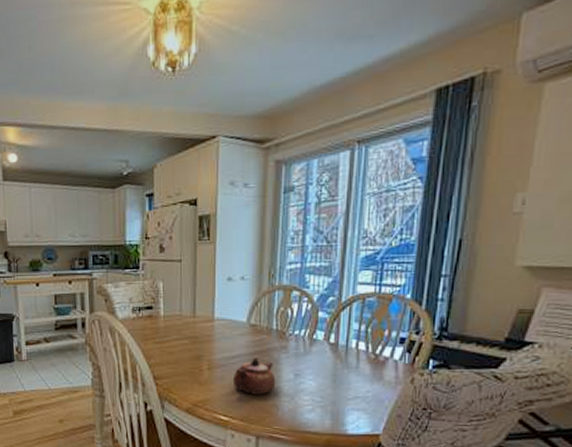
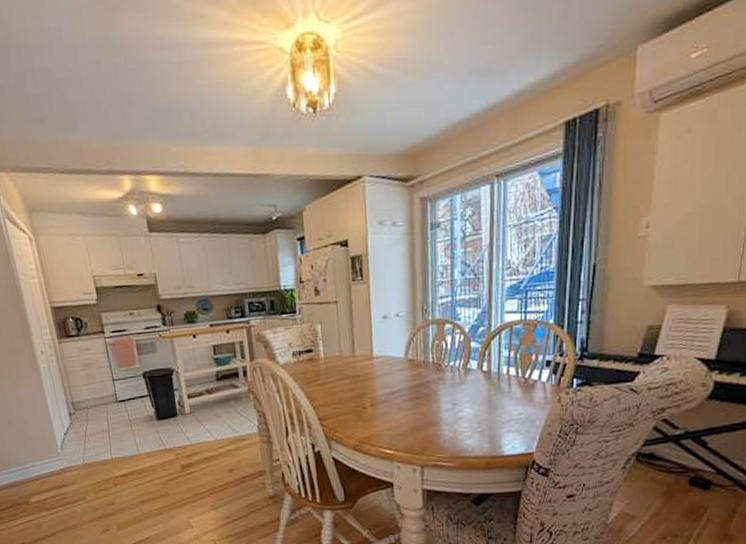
teapot: present [232,357,276,395] -> none [395,391,436,427]

